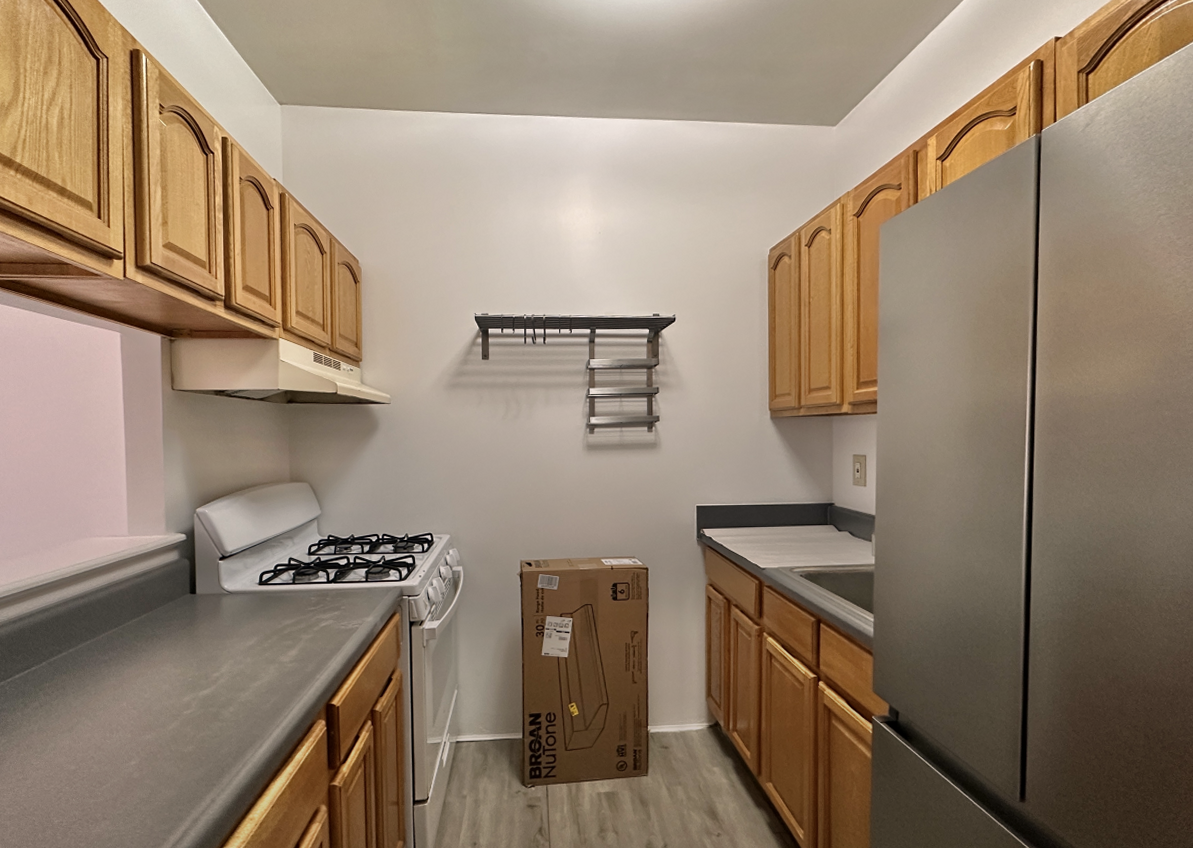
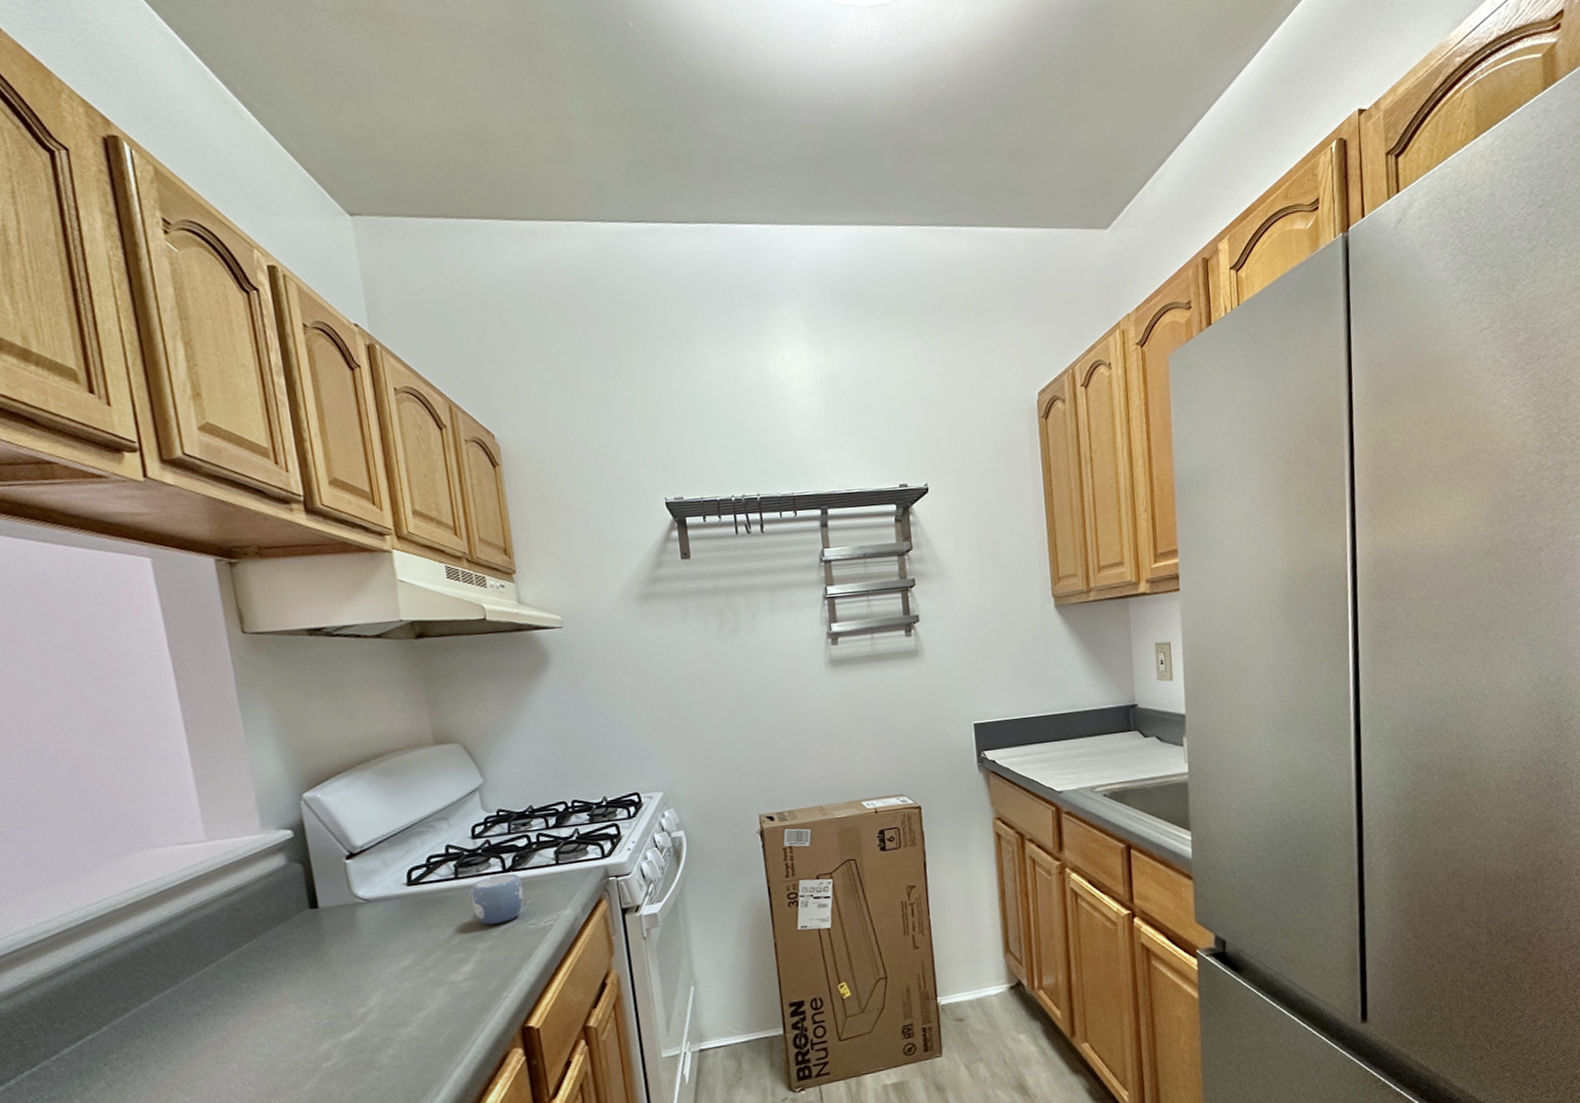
mug: none [303,585,340,621] -> present [471,873,524,925]

